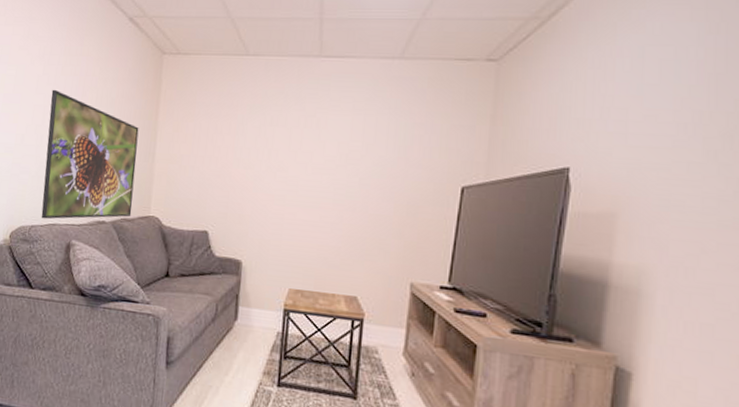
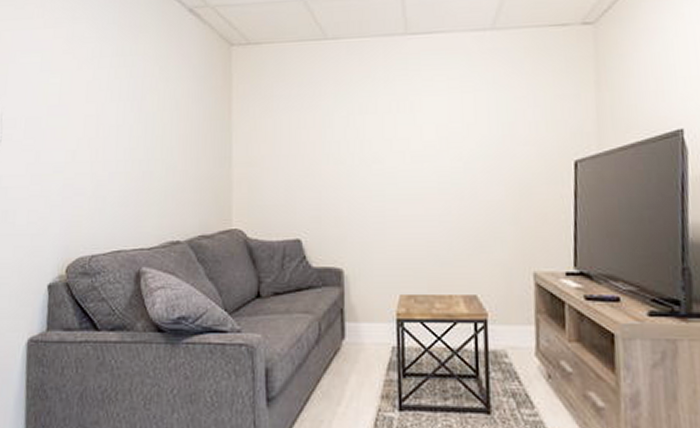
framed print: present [41,89,139,220] -> none [102,95,211,246]

